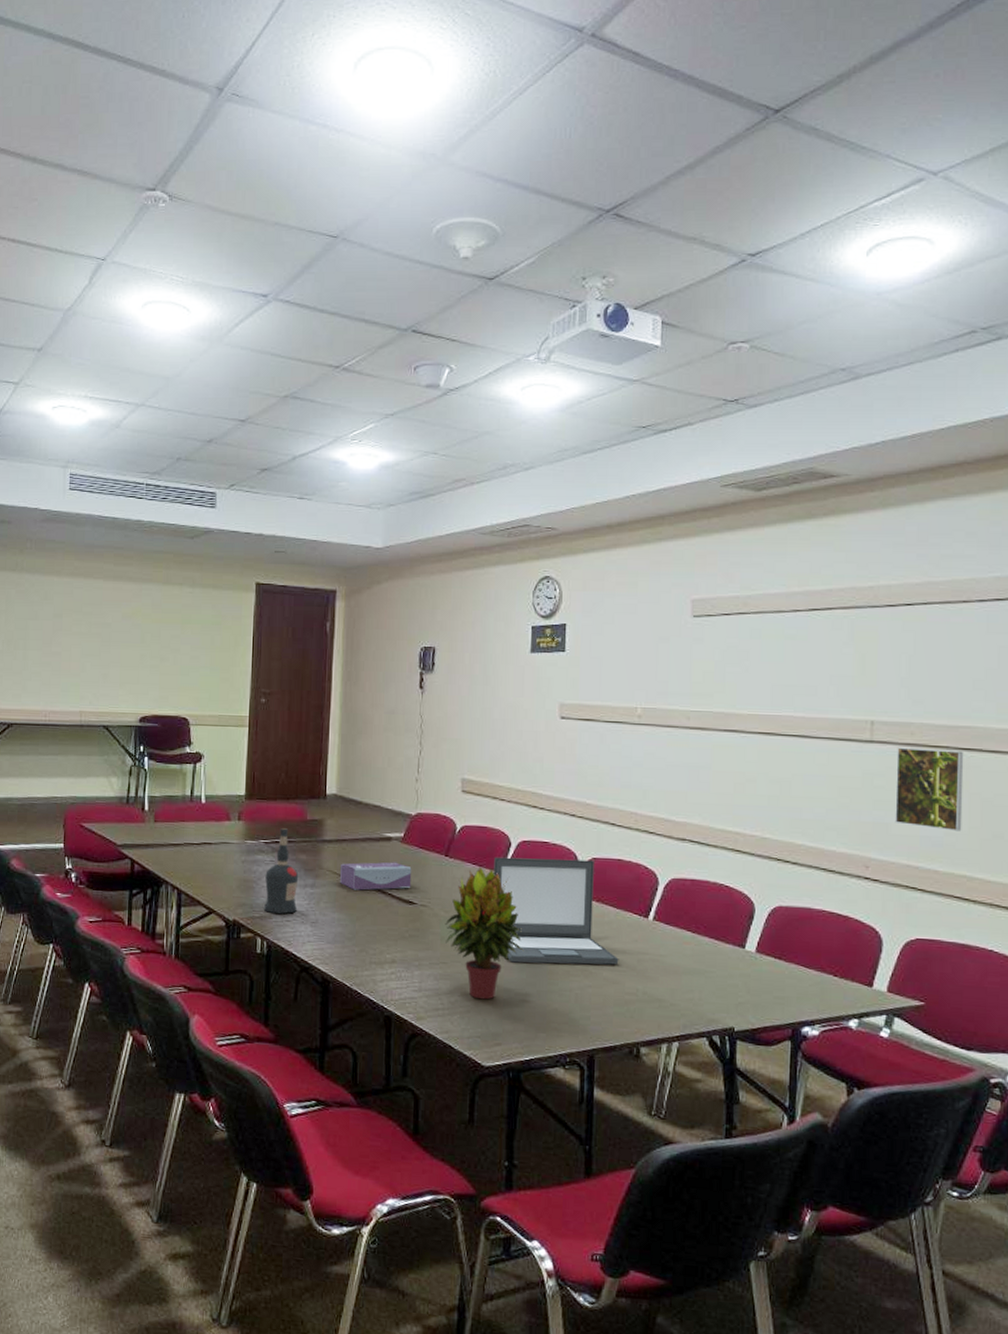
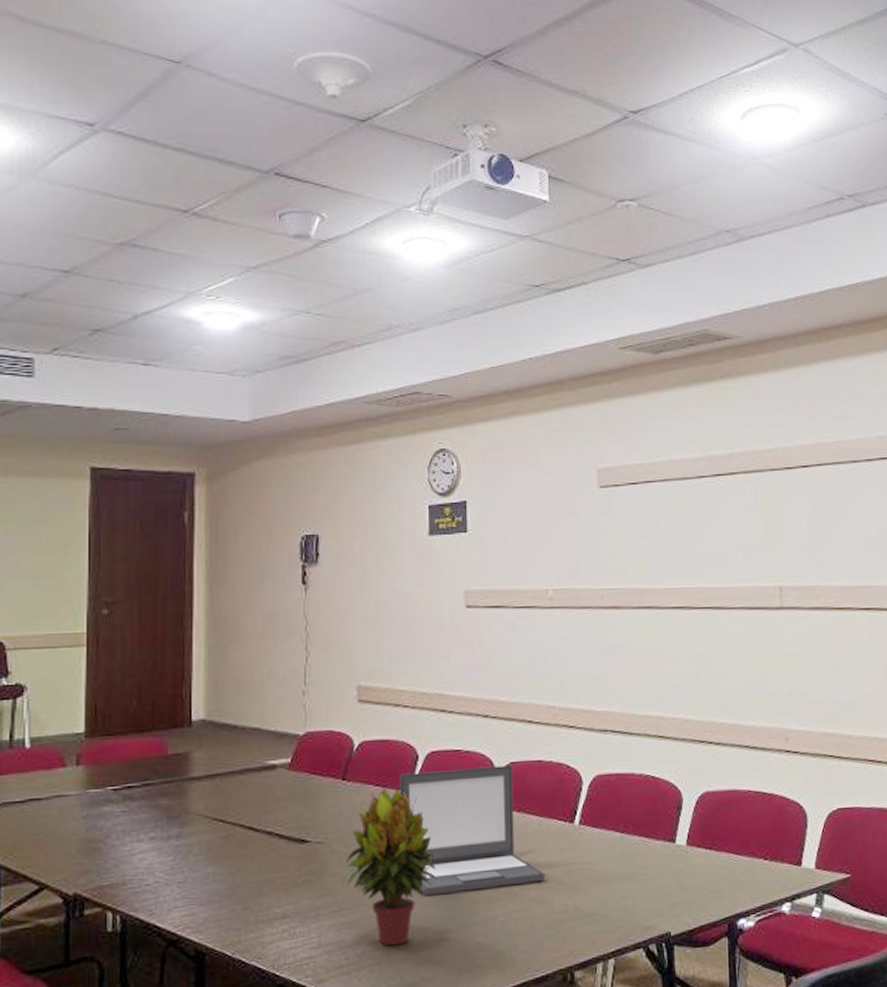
liquor bottle: present [263,828,299,915] -> none [114,769,160,879]
tissue box: present [339,862,412,891] -> none [212,794,303,835]
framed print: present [895,747,964,832] -> none [805,611,870,694]

